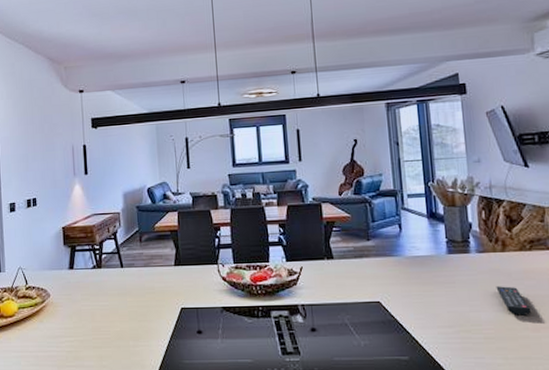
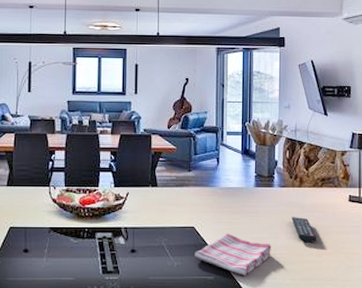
dish towel: none [383,307,476,356] -> present [195,233,271,277]

